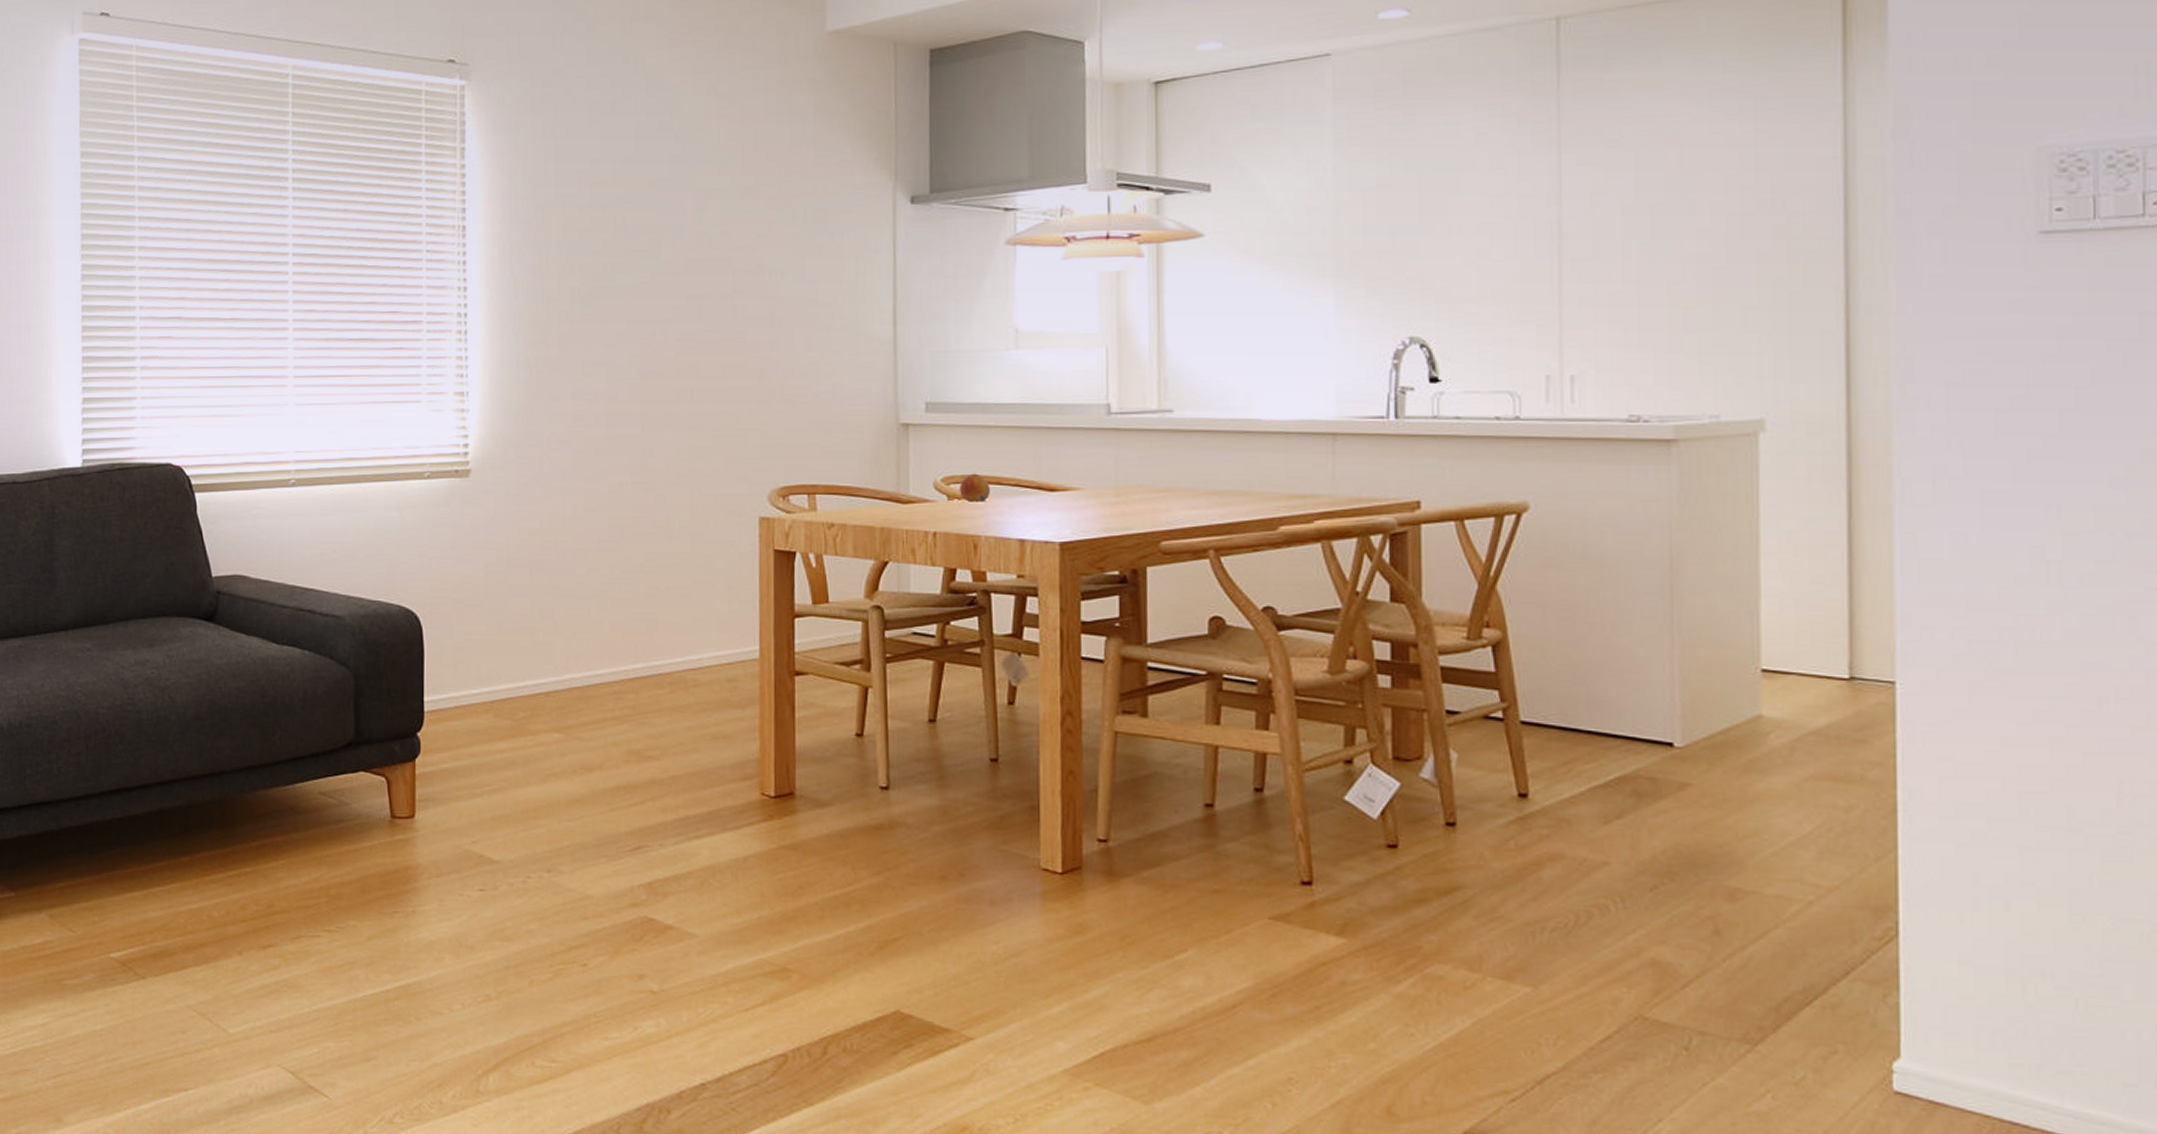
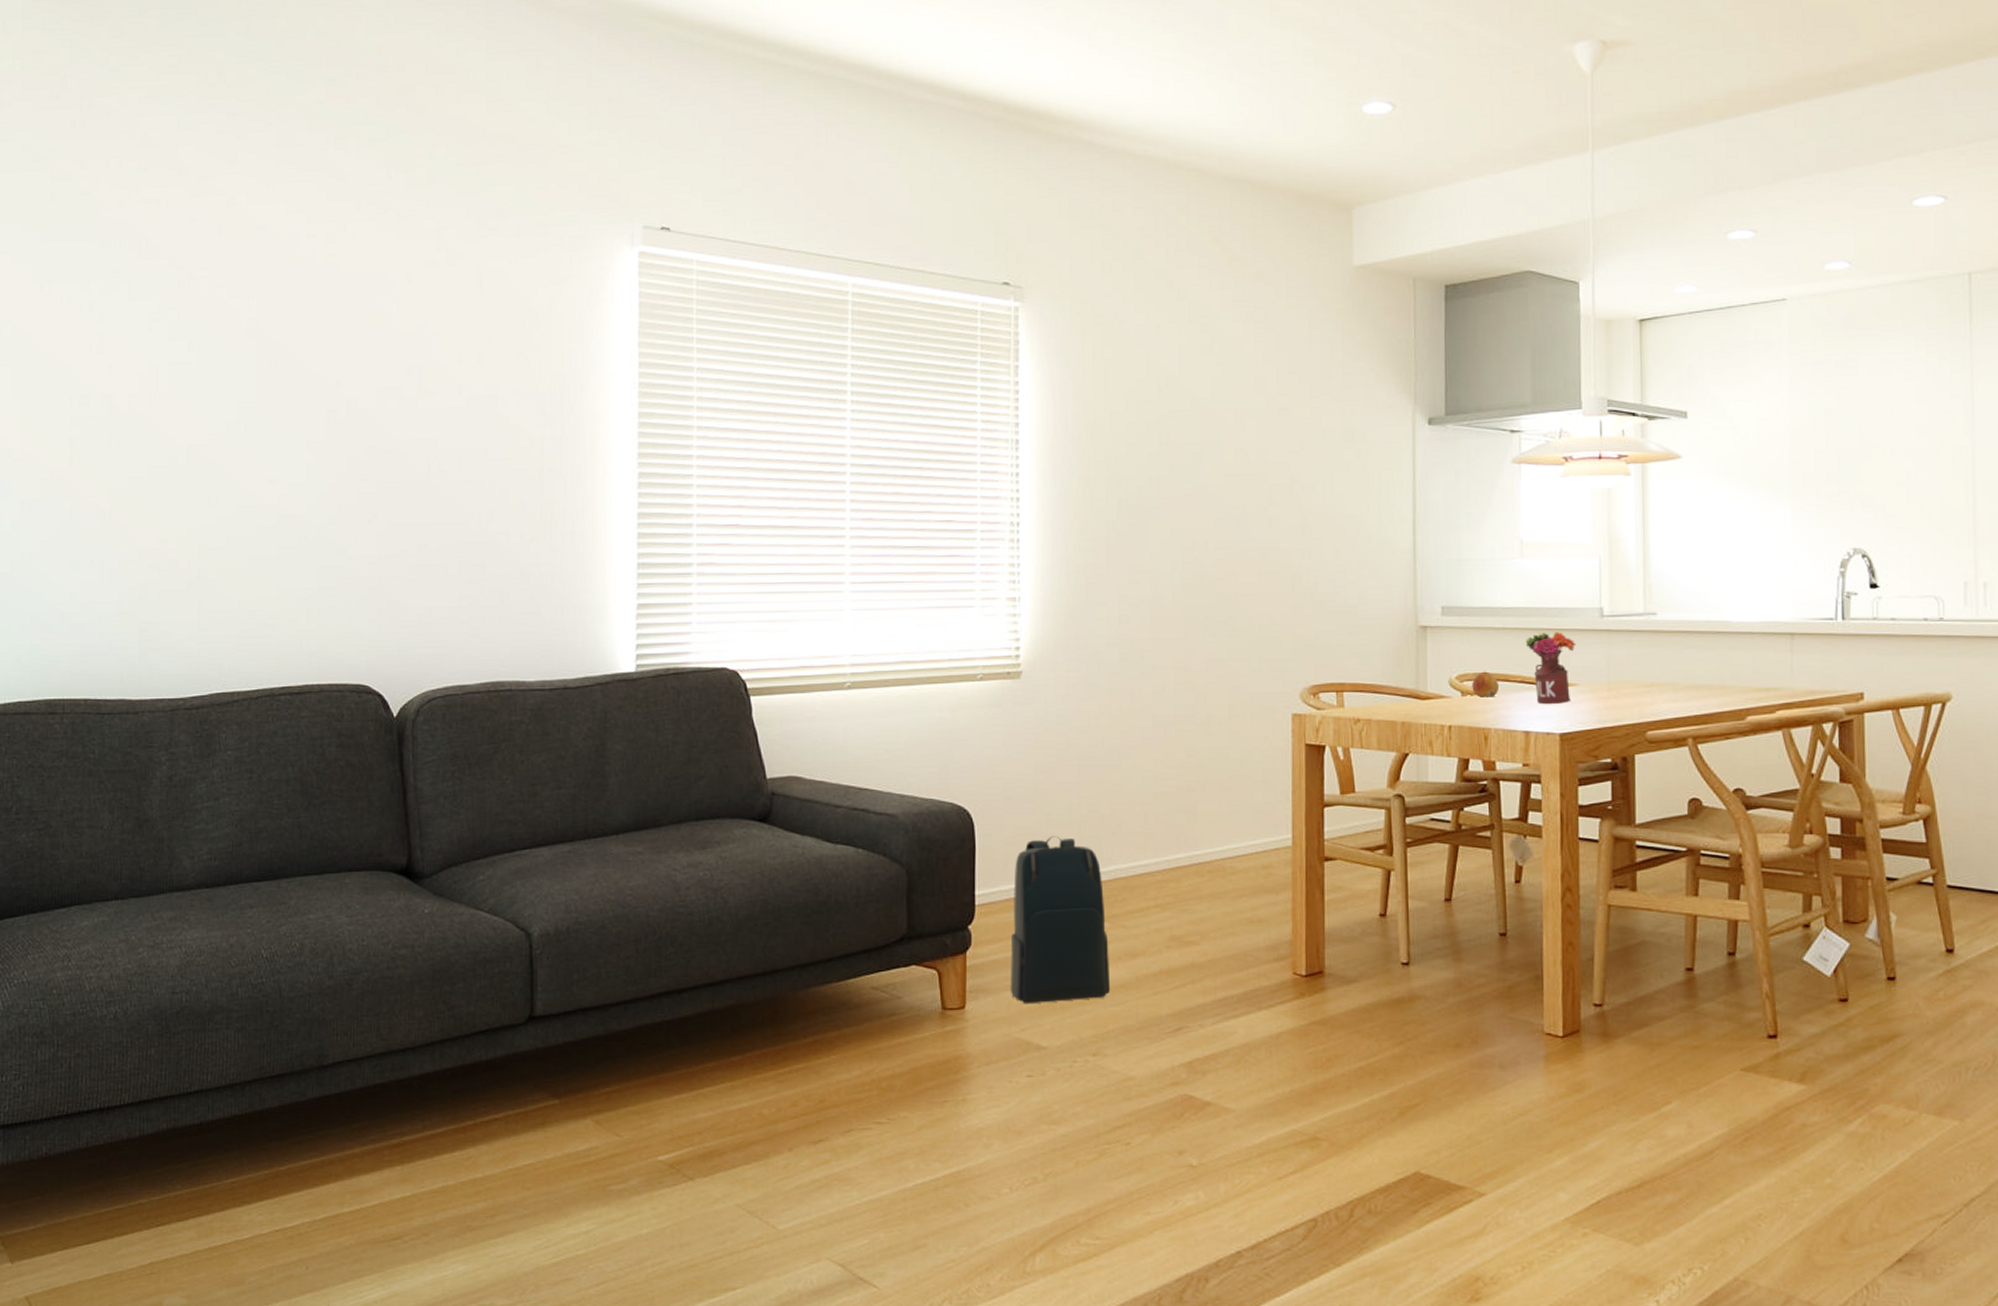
backpack: none [460,642,565,816] -> present [1010,836,1110,1004]
flower arrangement: none [1020,430,1079,511] -> present [1525,631,1576,705]

